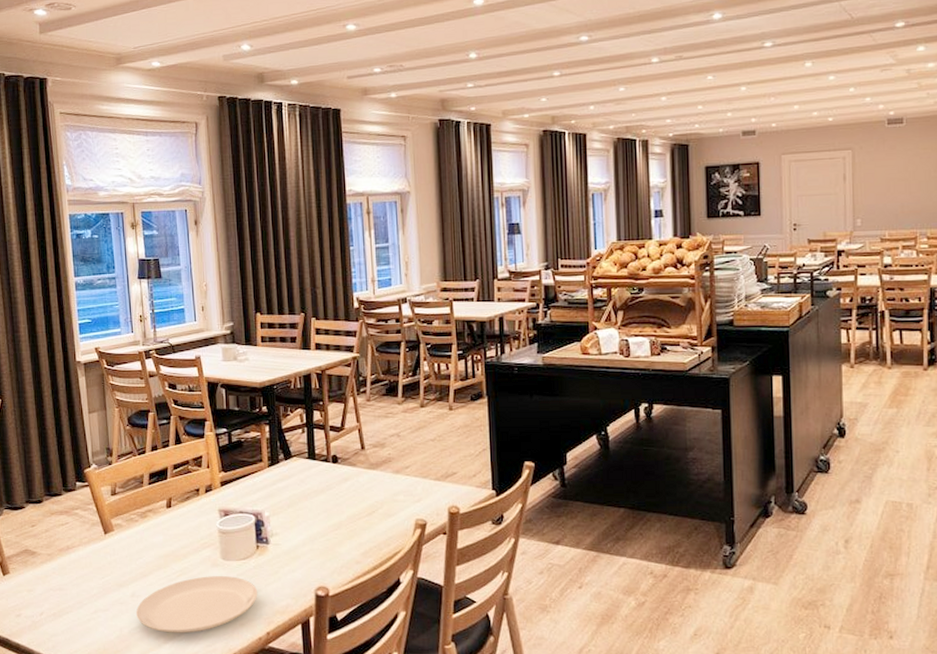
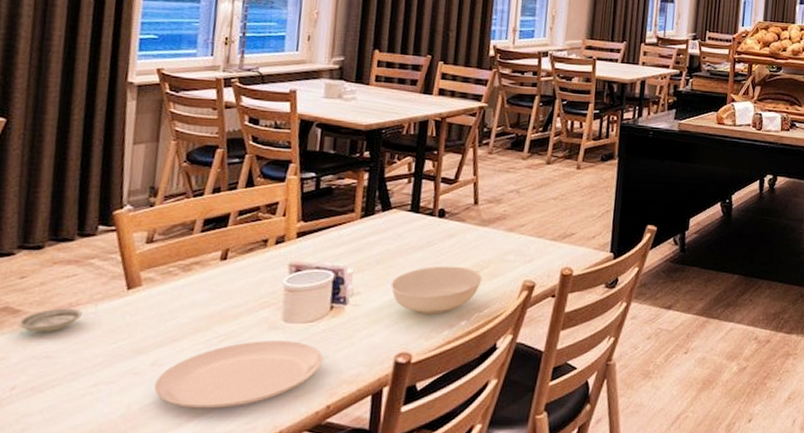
saucer: none [36,550,77,571] -> present [17,308,82,334]
bowl: none [302,507,379,552] -> present [390,266,483,315]

